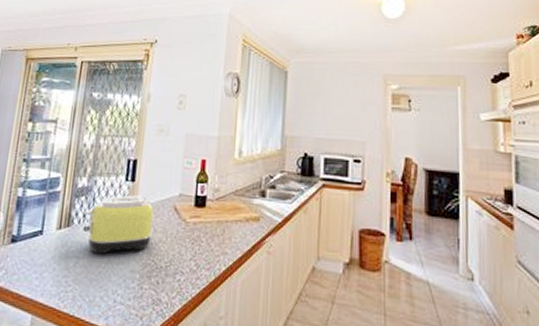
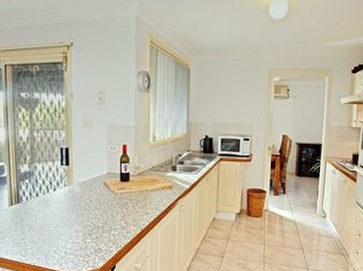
toaster: present [83,195,154,255] -> none [30,176,89,222]

